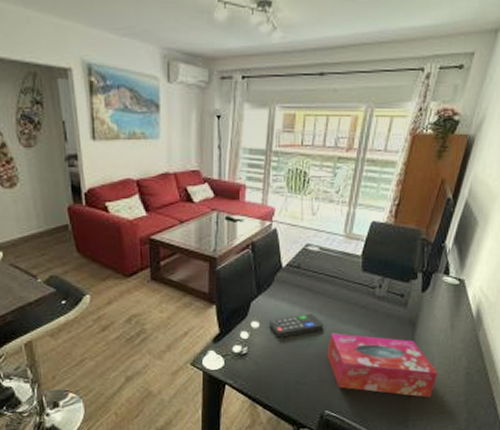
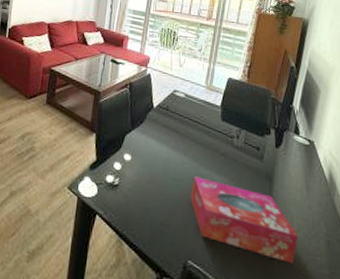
remote control: present [269,313,324,337] -> none [139,153,188,174]

